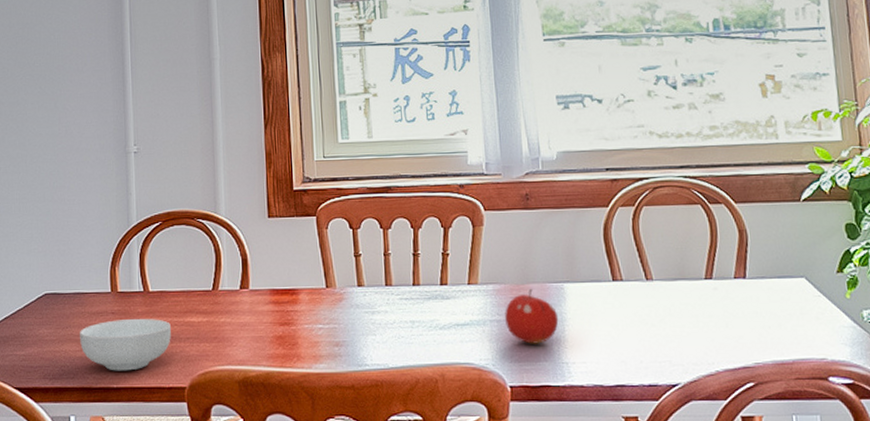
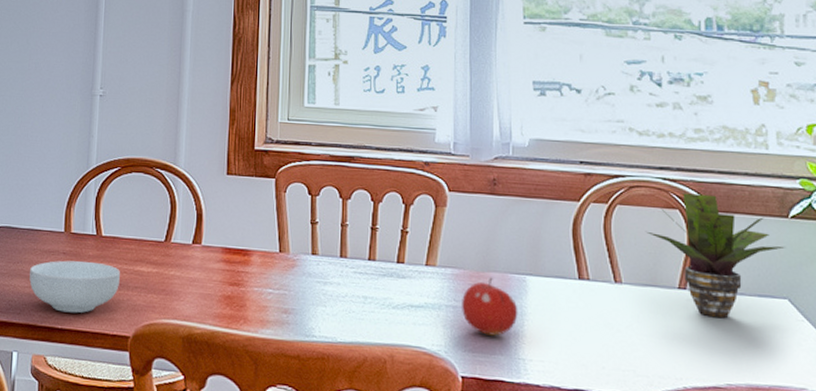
potted plant: none [671,187,799,302] -> present [645,193,785,318]

